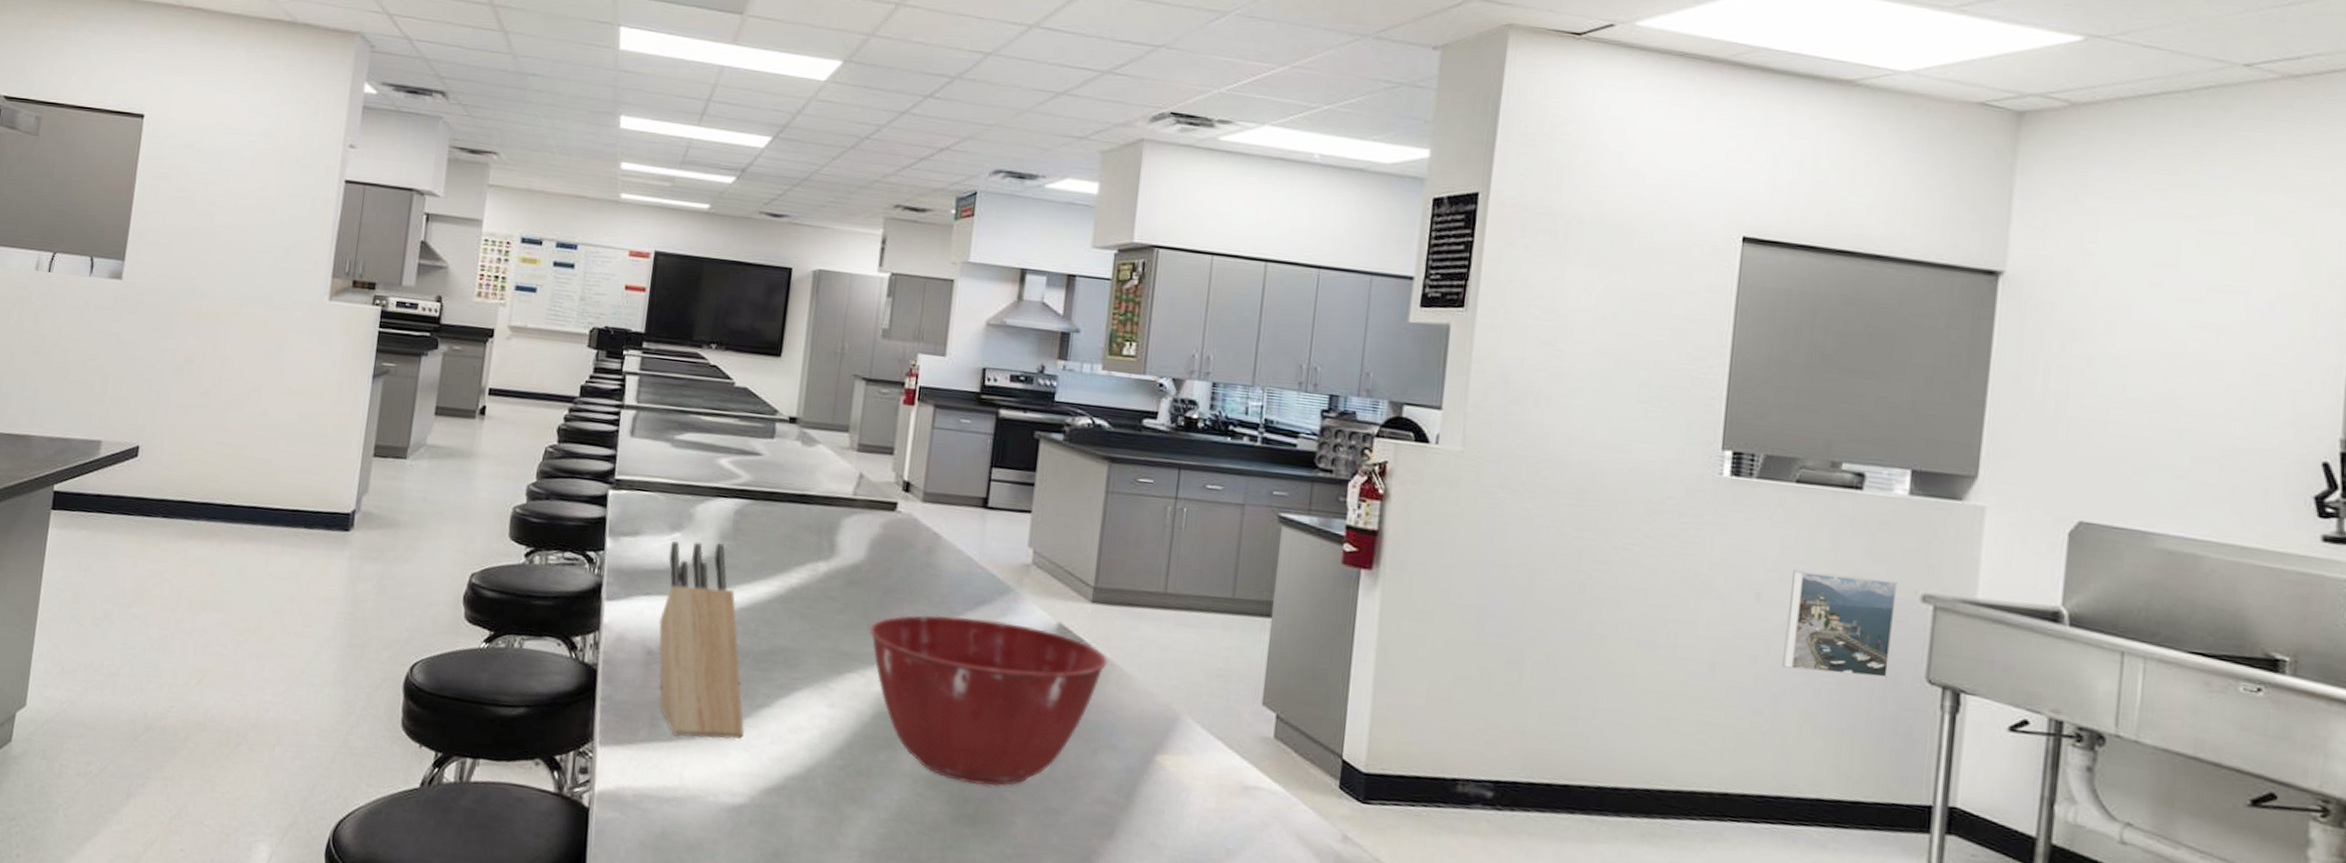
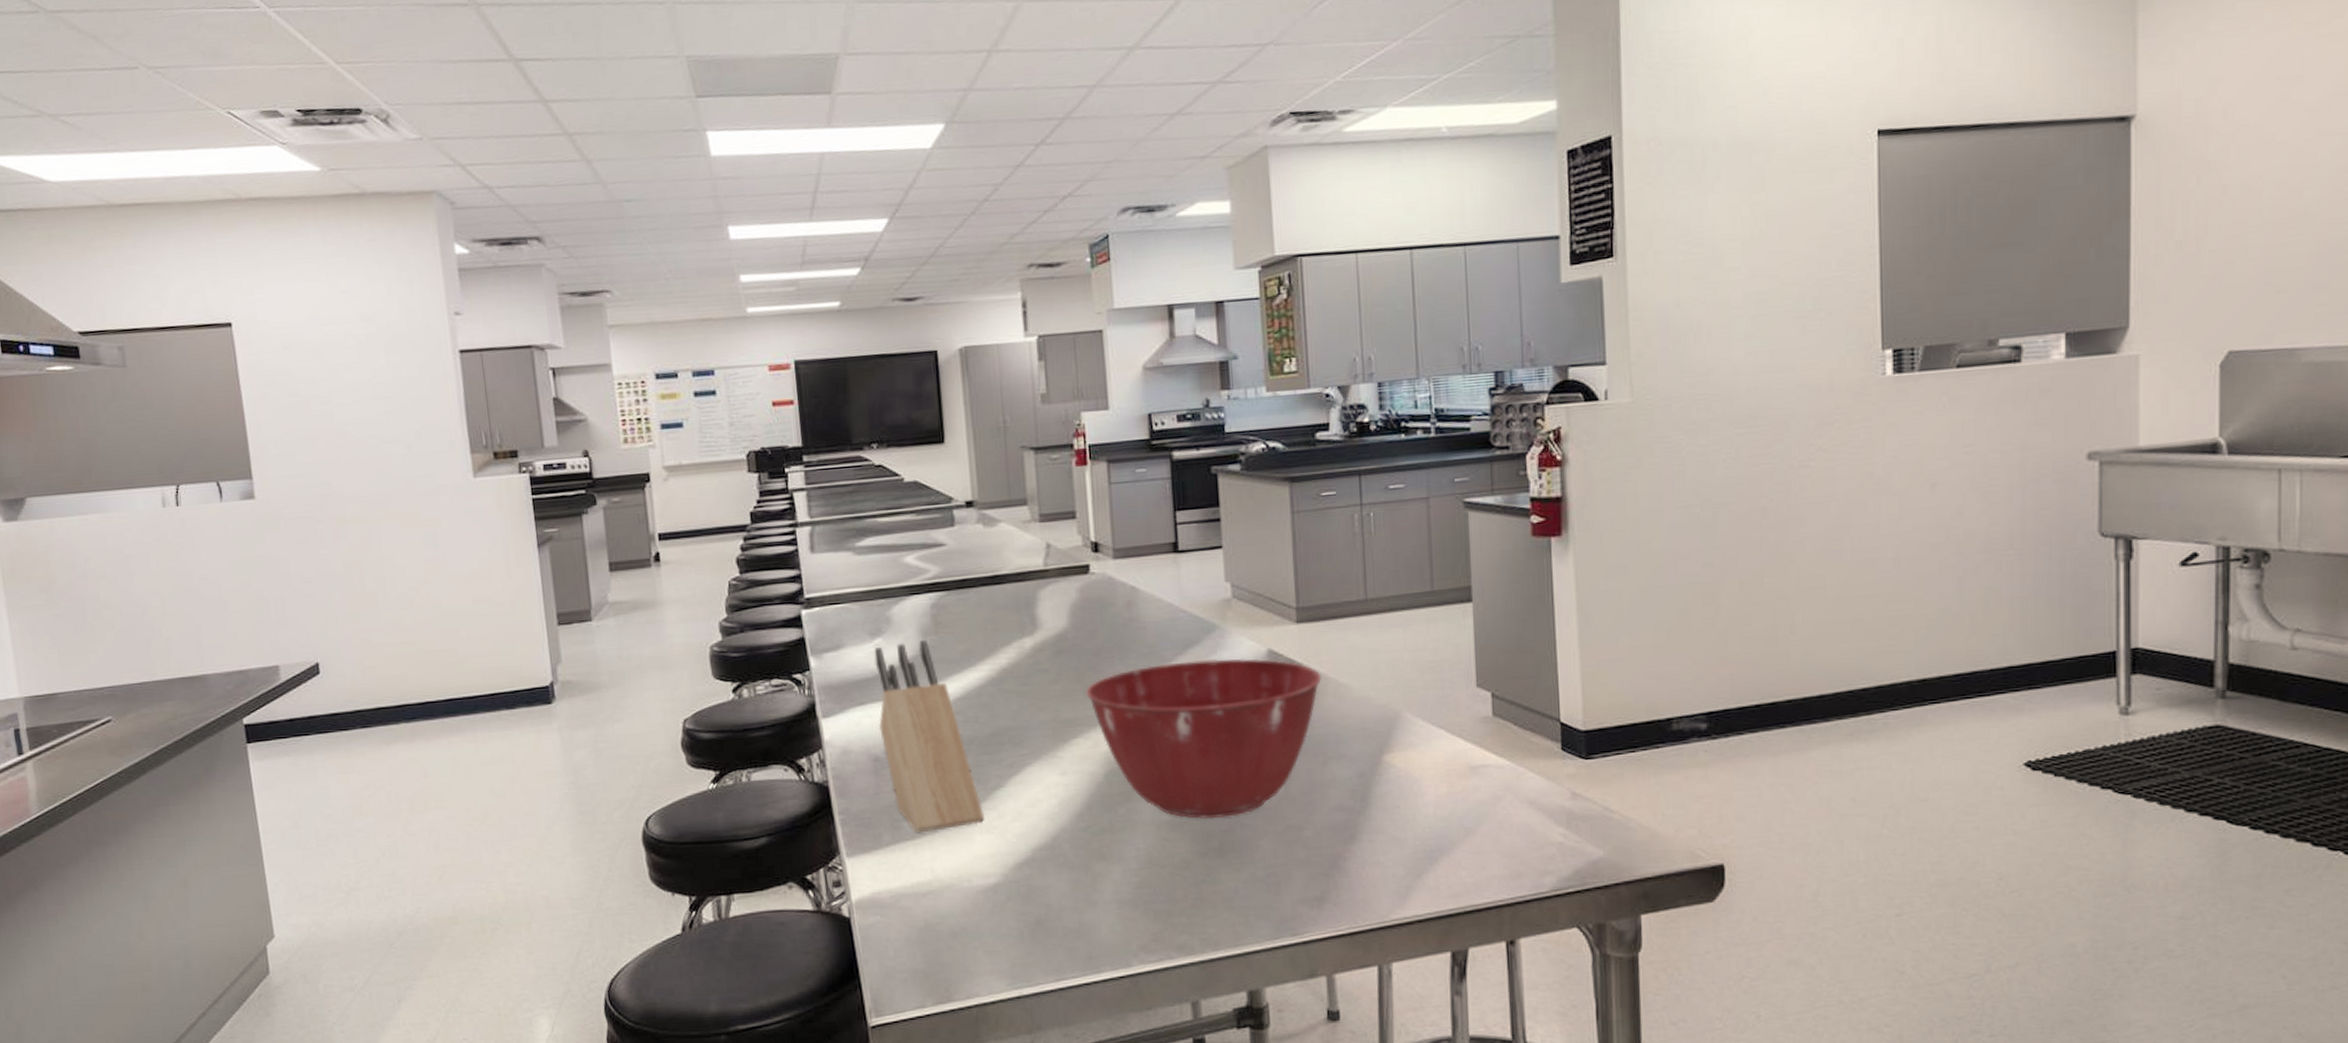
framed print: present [1782,569,1898,678] -> none [1962,445,2064,550]

